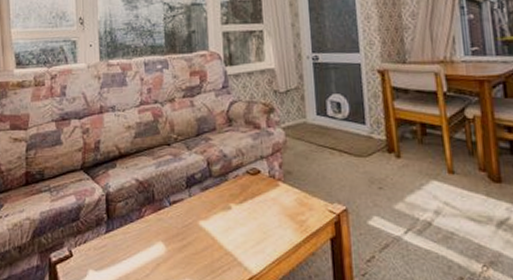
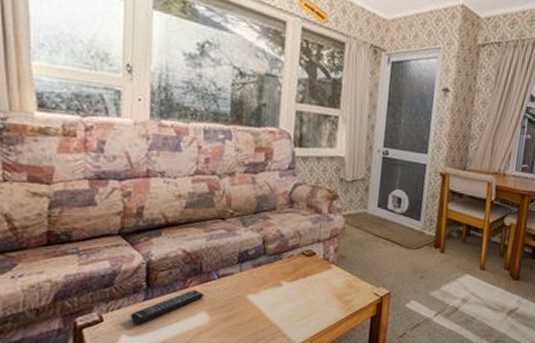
remote control: none [95,218,159,258] -> present [130,289,205,324]

